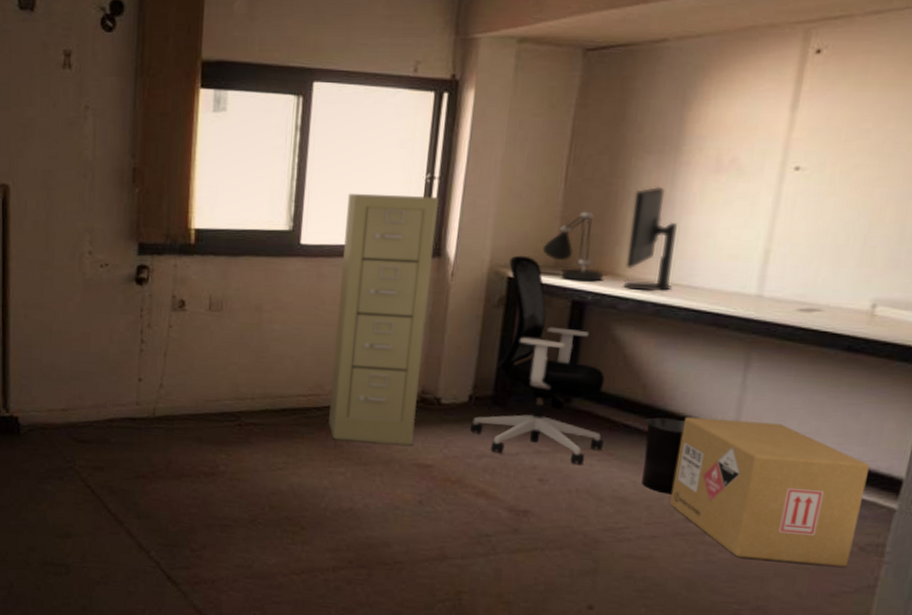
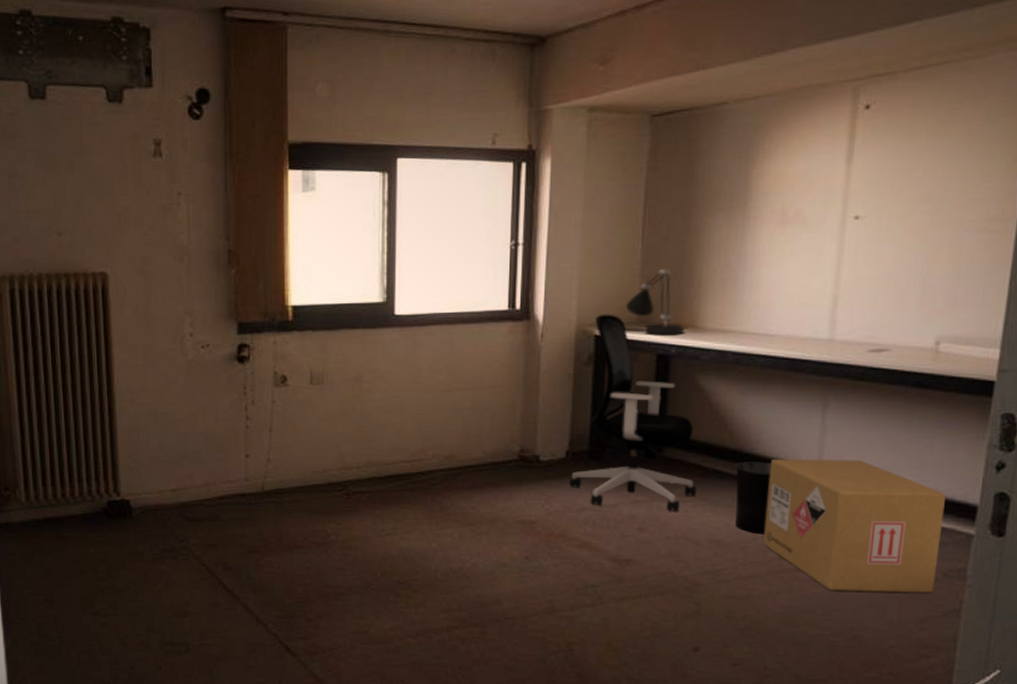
filing cabinet: present [329,194,440,446] -> none [432,263,525,504]
computer monitor: present [622,186,677,292] -> none [702,241,750,342]

